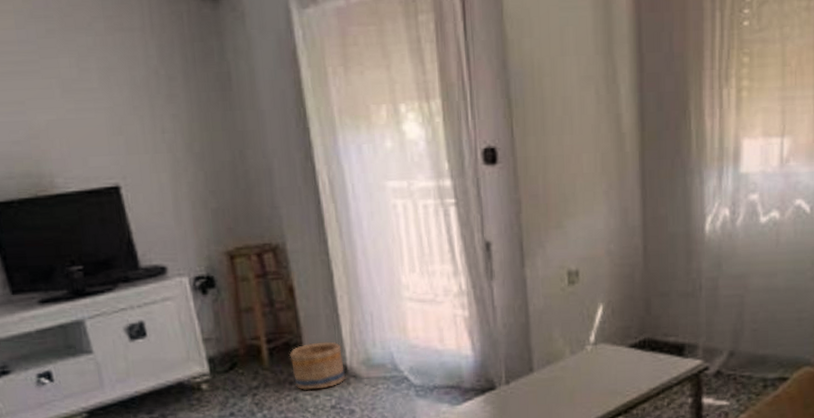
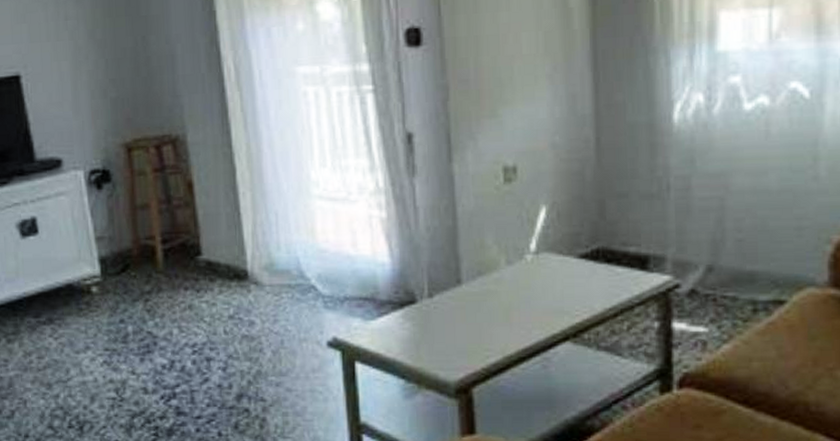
basket: present [289,341,346,390] -> none [186,243,246,297]

